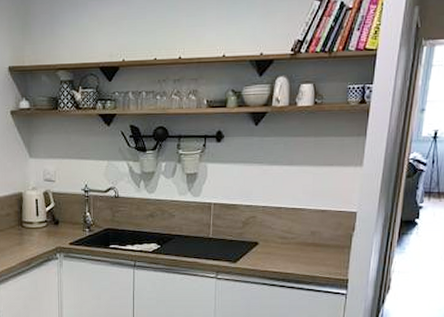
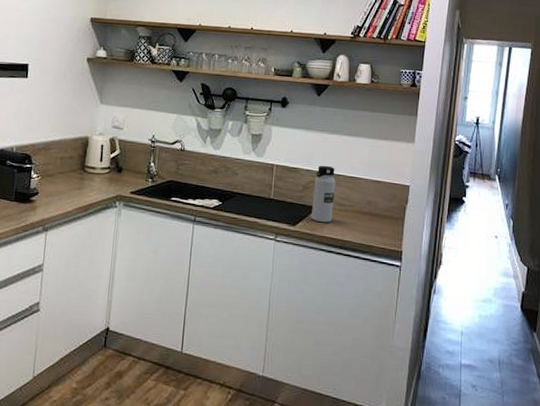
water bottle: none [253,199,277,258] -> present [311,165,336,223]

